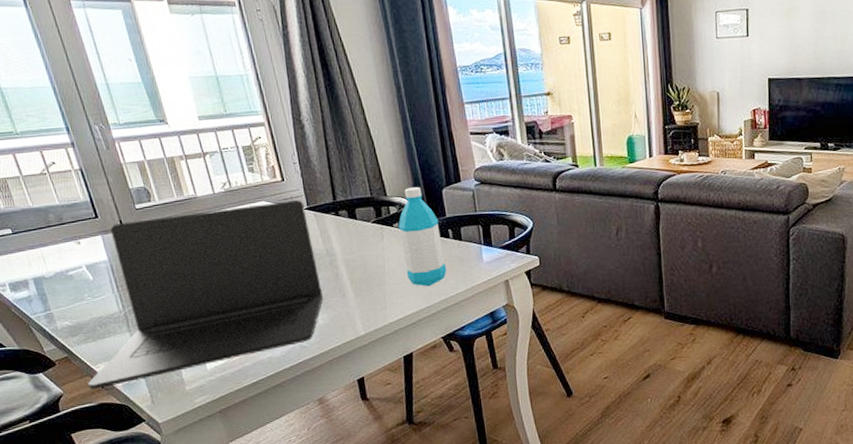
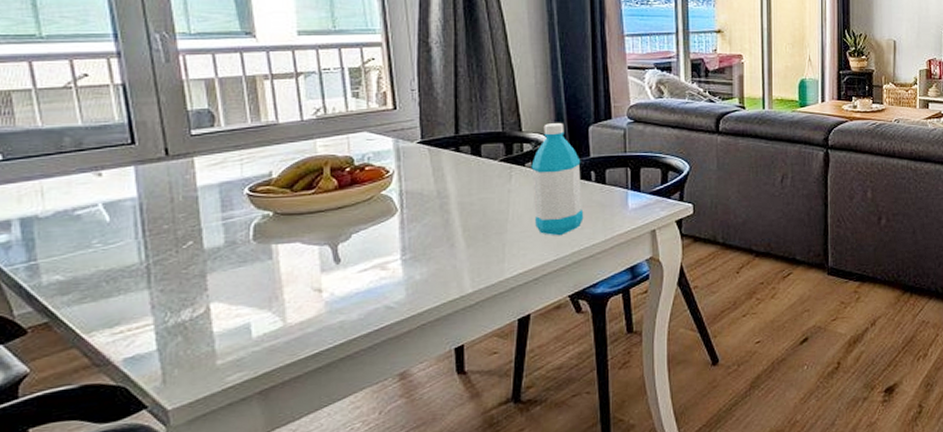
laptop: present [87,200,323,389] -> none [70,132,425,366]

